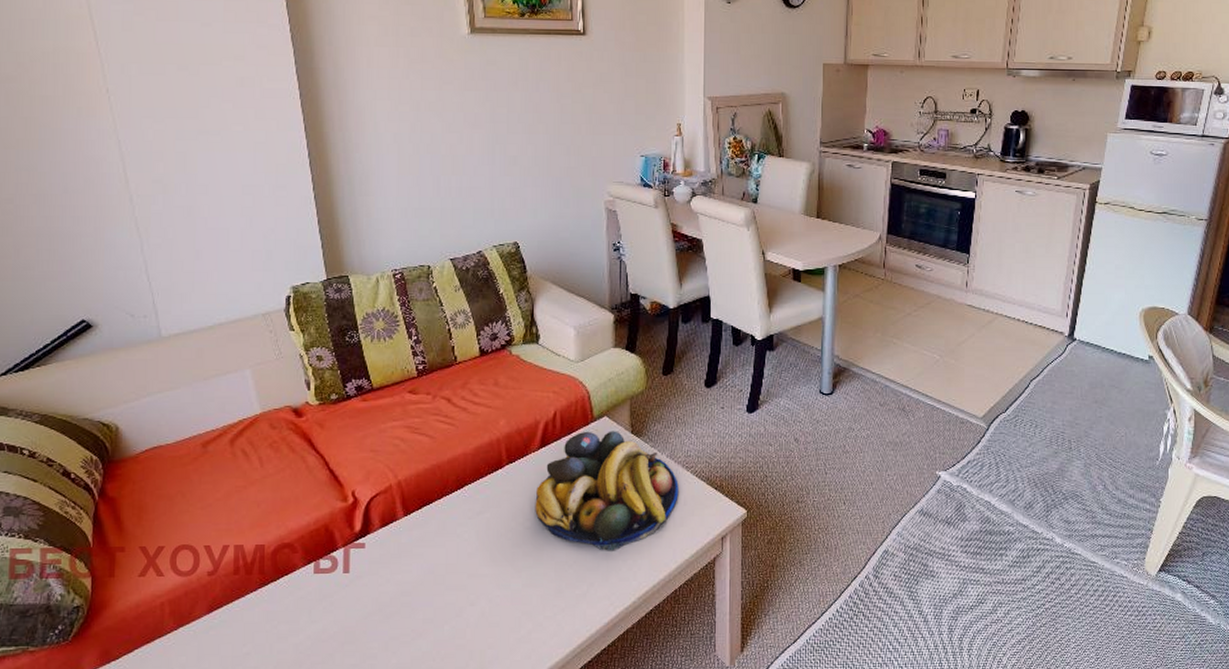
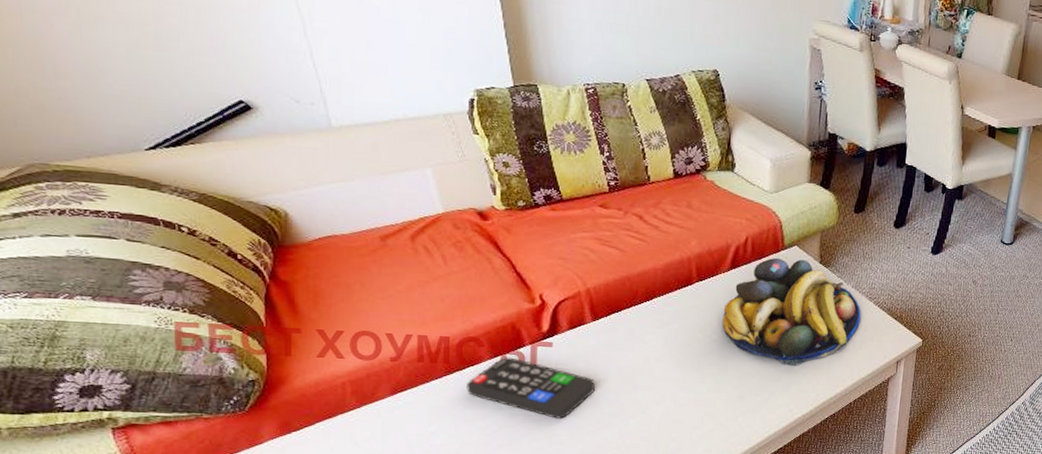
remote control: none [281,563,408,629] -> present [467,357,595,419]

